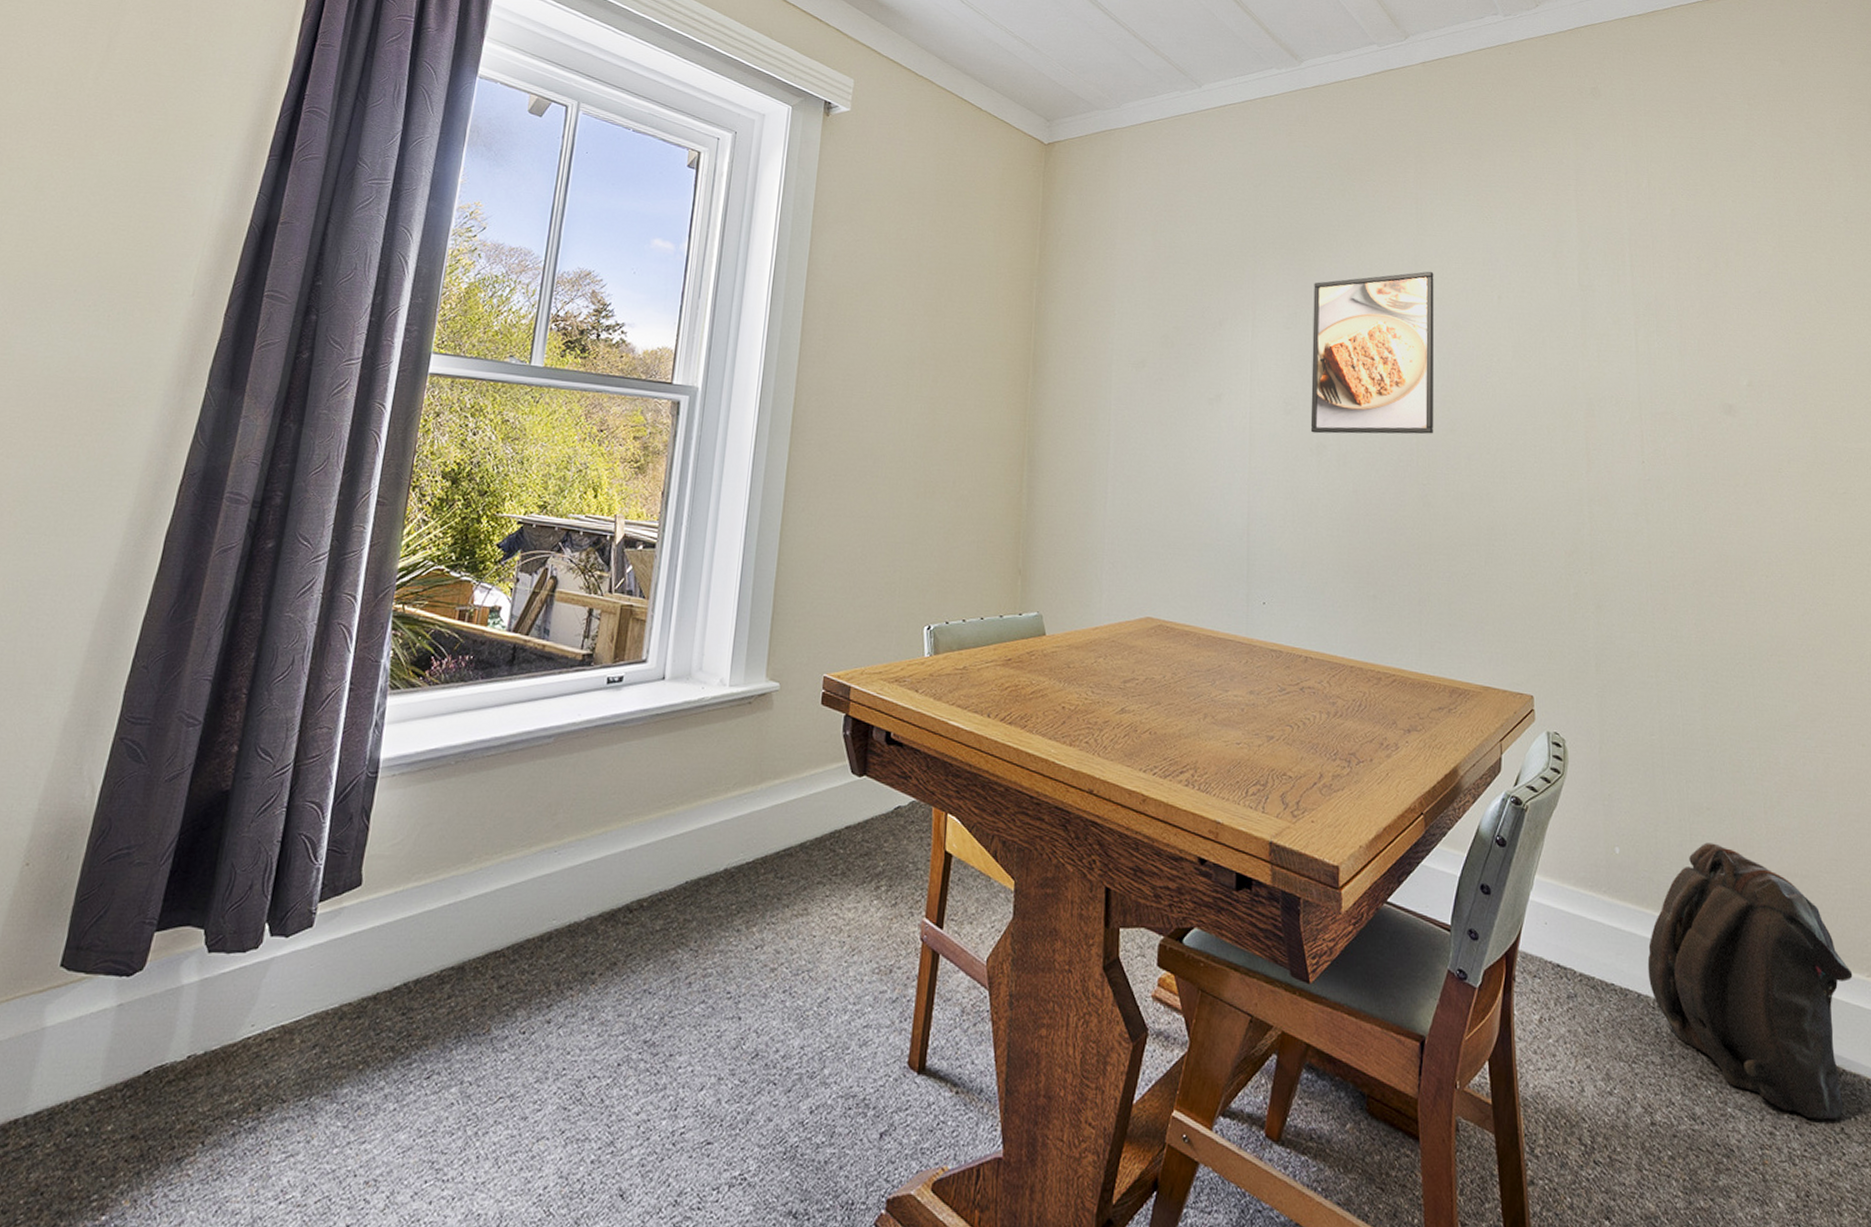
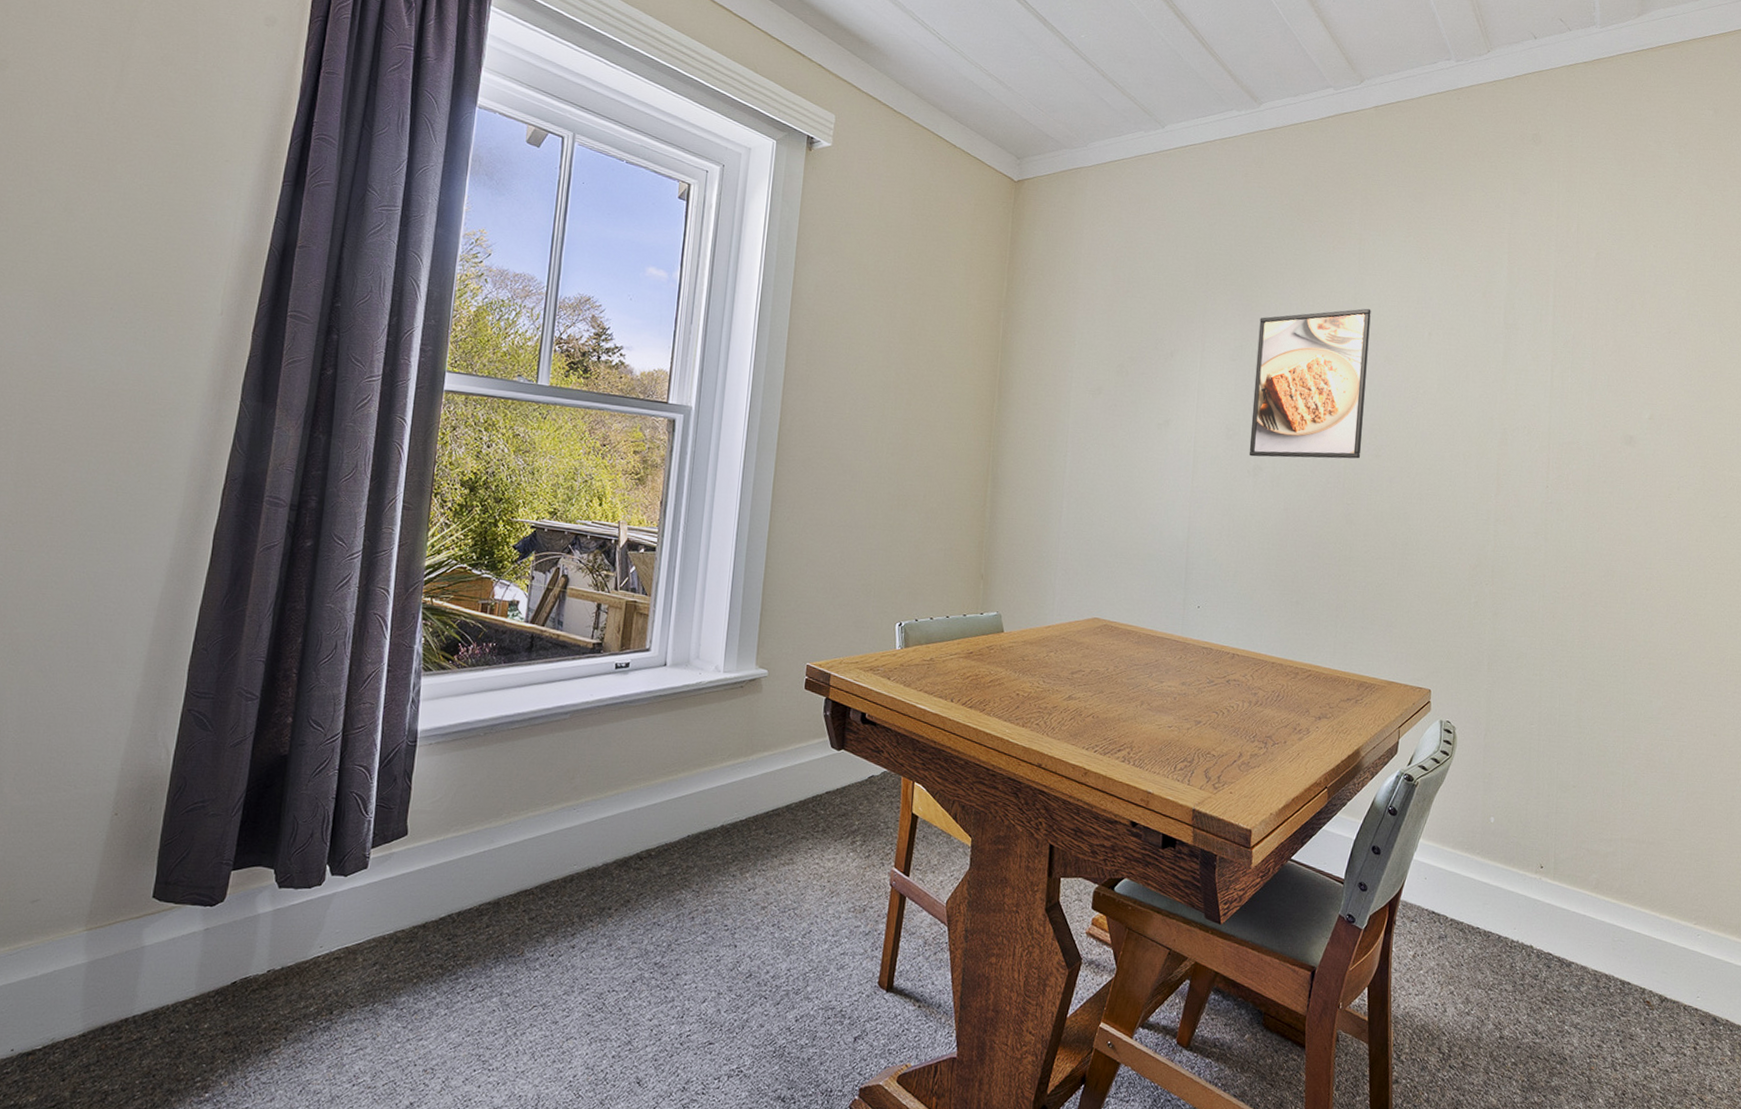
backpack: present [1647,842,1853,1120] -> none [1508,814,1683,1036]

